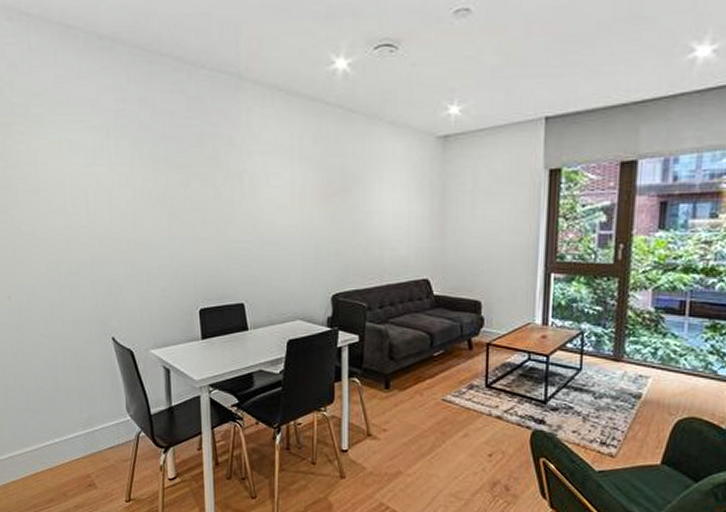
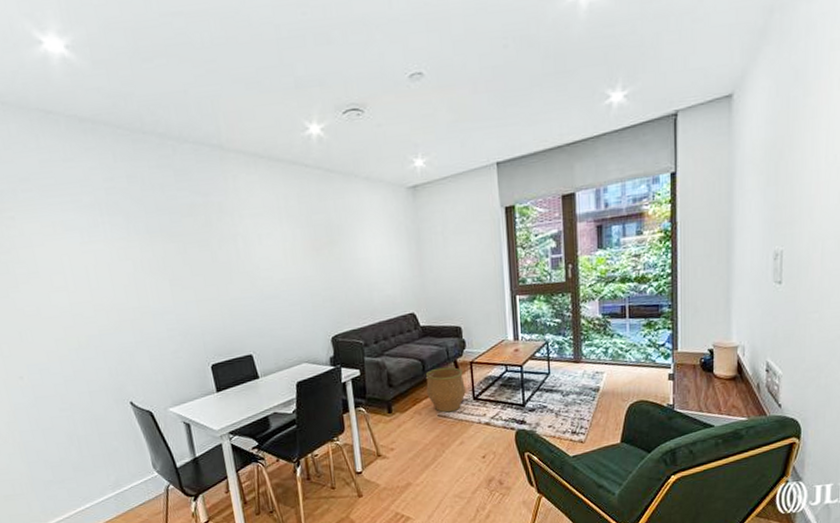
basket: none [432,345,478,398] -> present [425,367,466,413]

